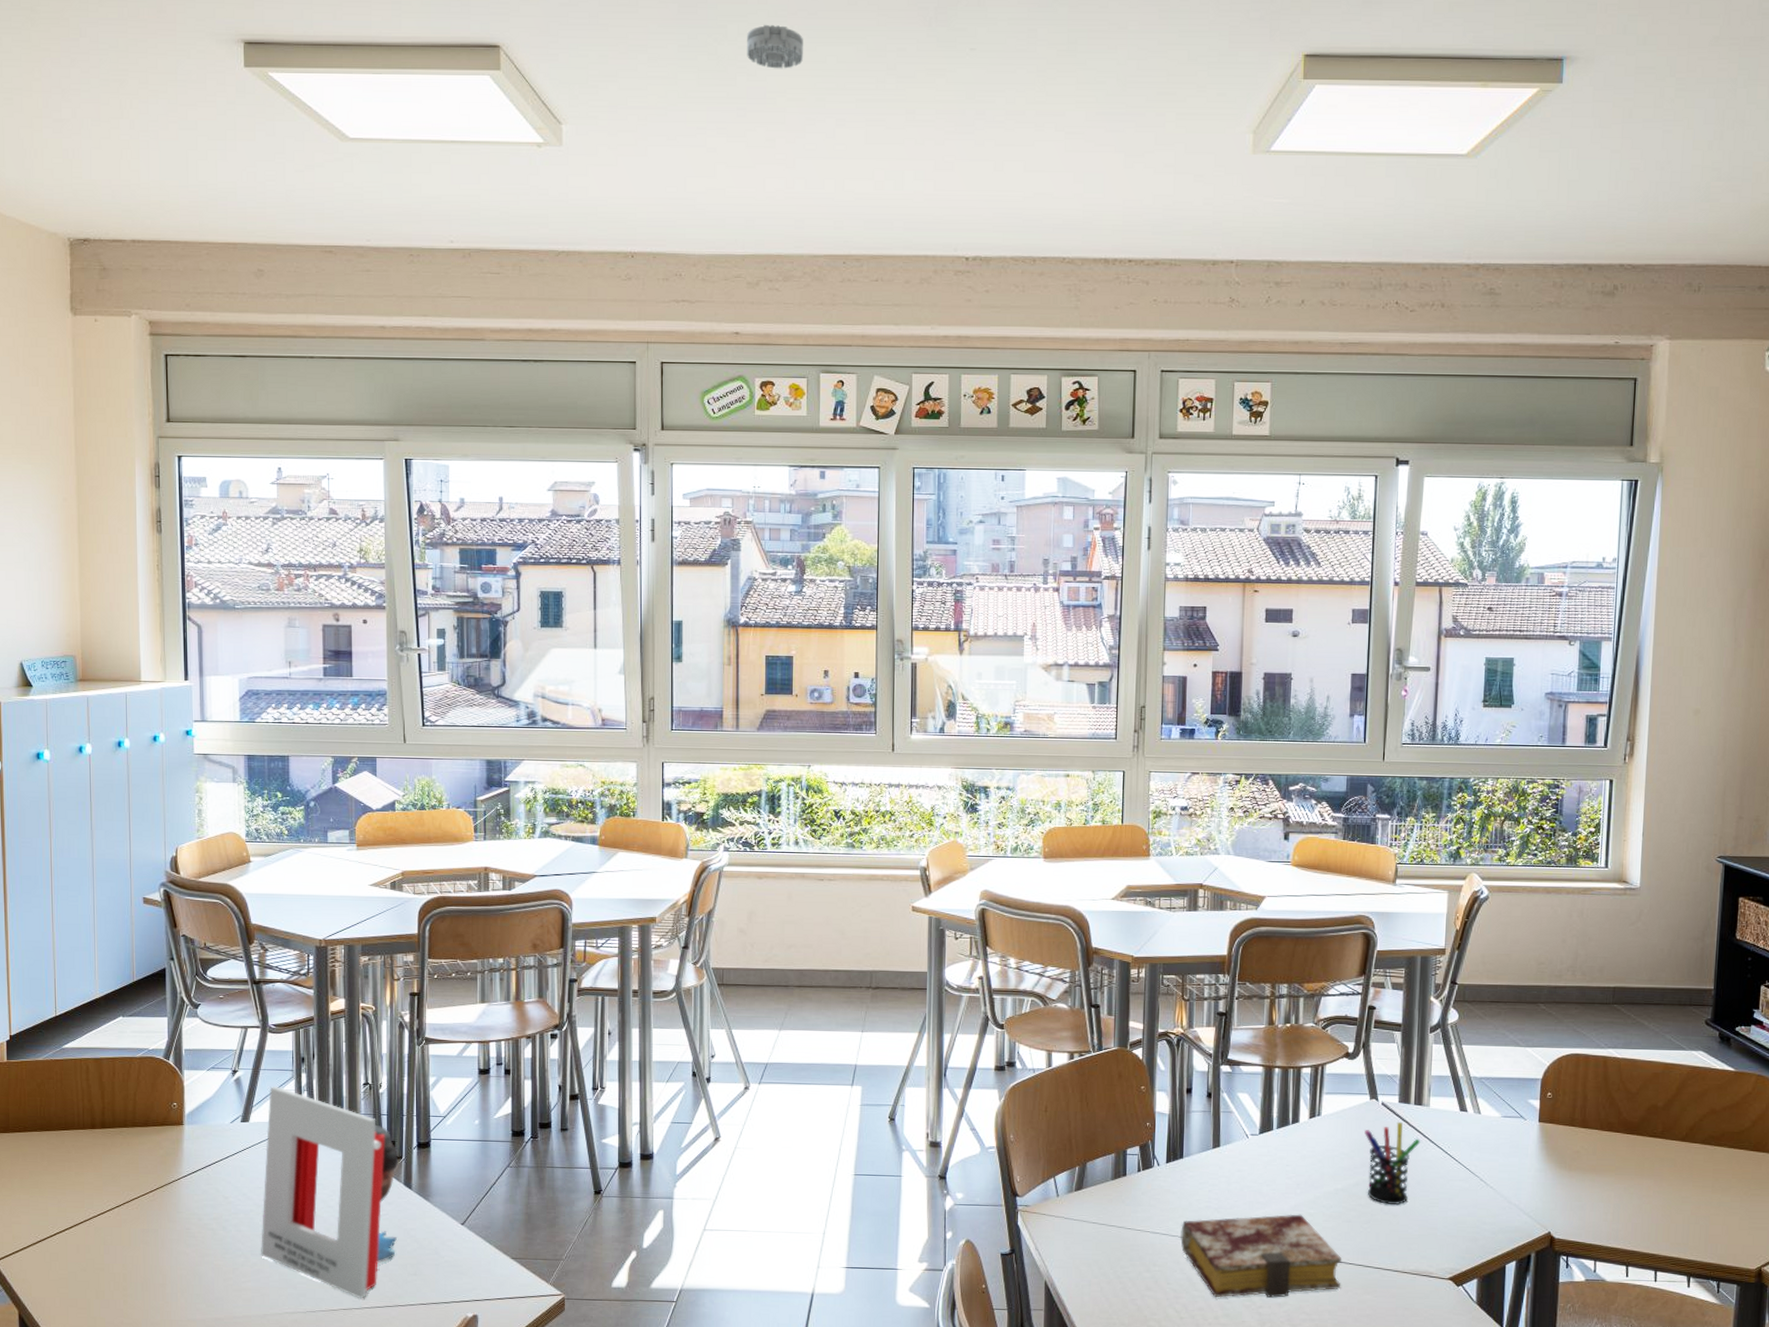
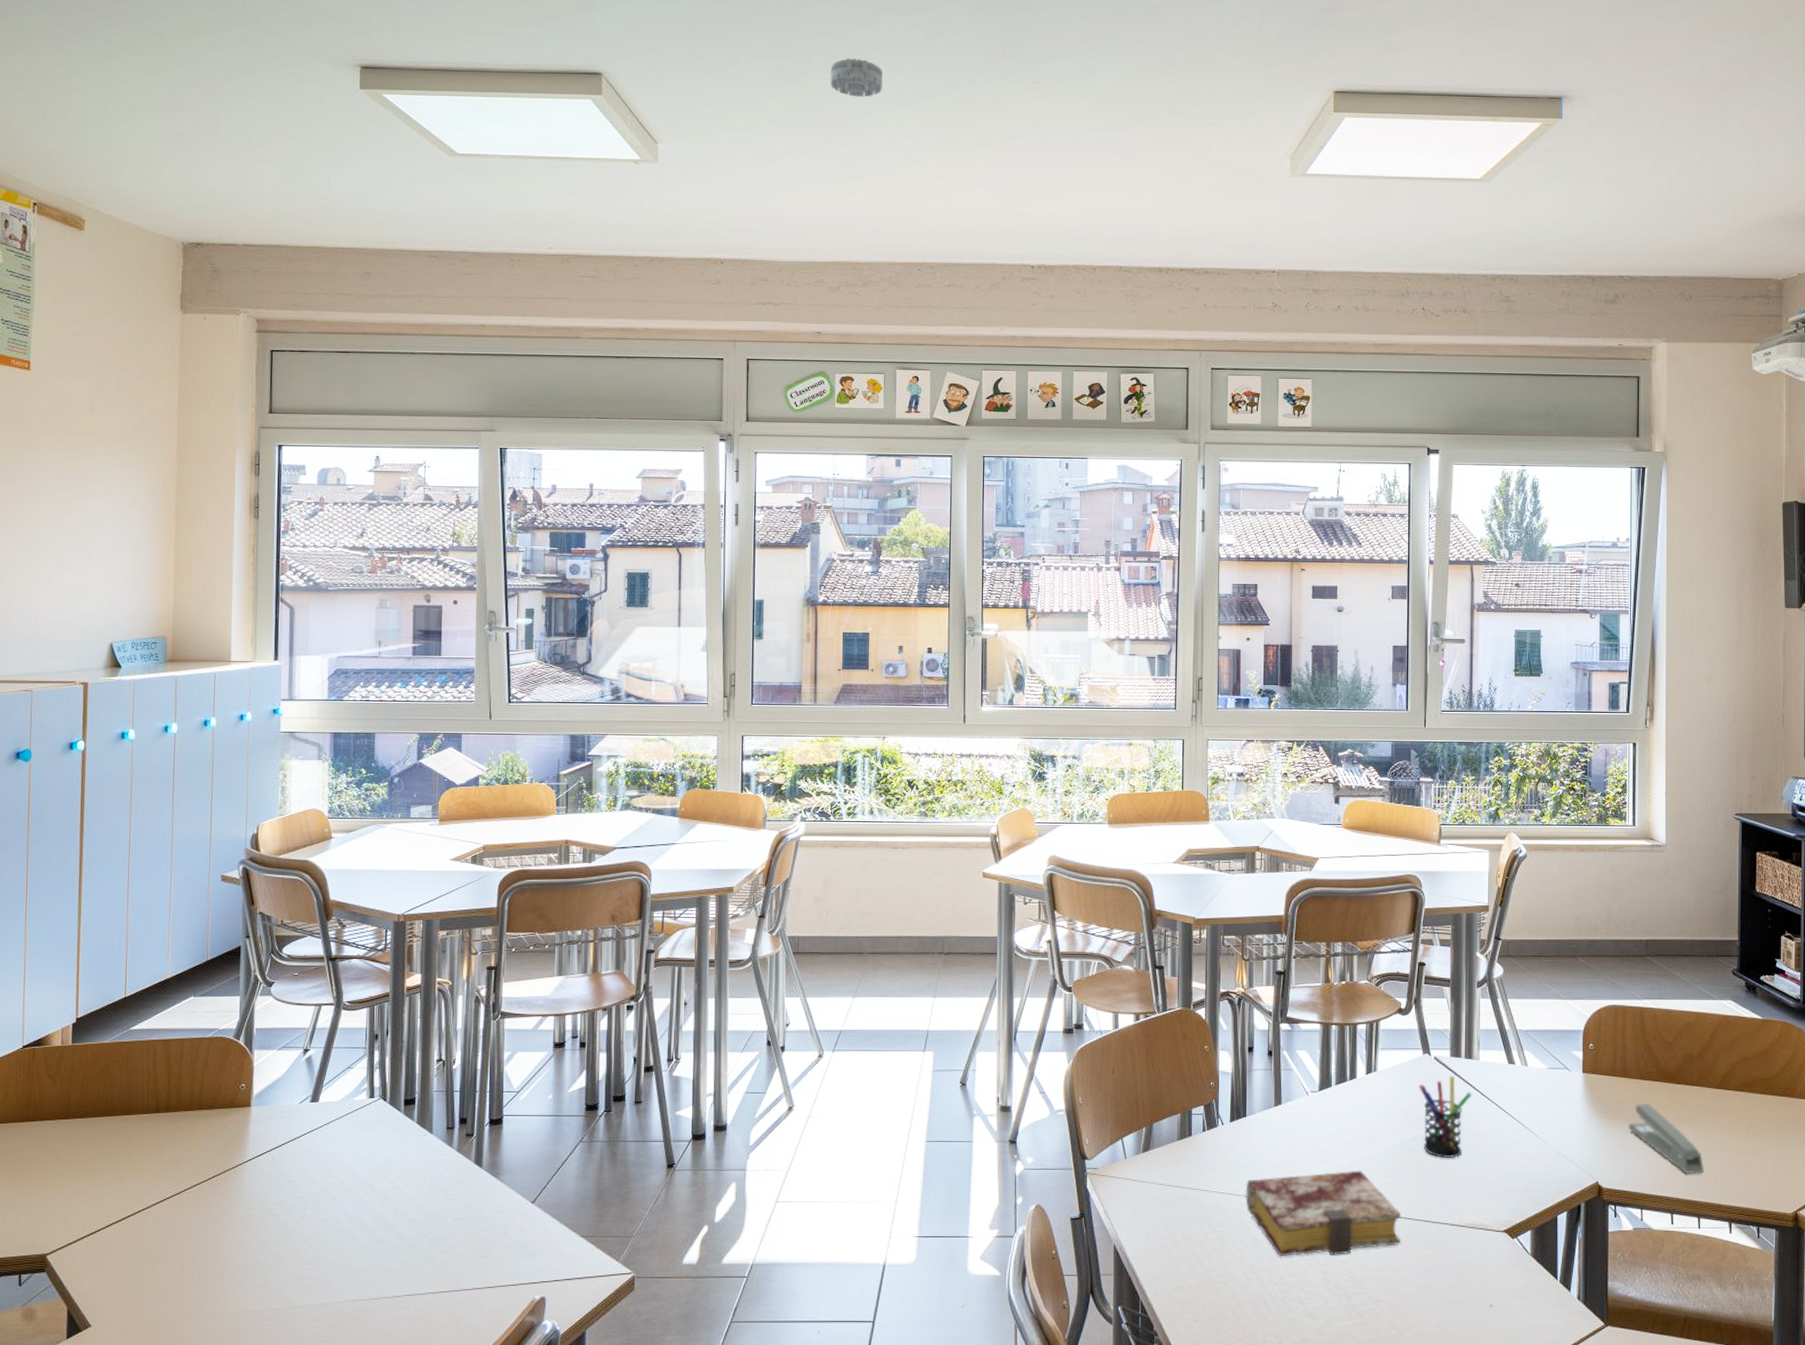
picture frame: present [260,1085,398,1299] -> none [323,1064,469,1284]
stapler: none [1584,1155,1664,1228] -> present [1627,1104,1705,1175]

